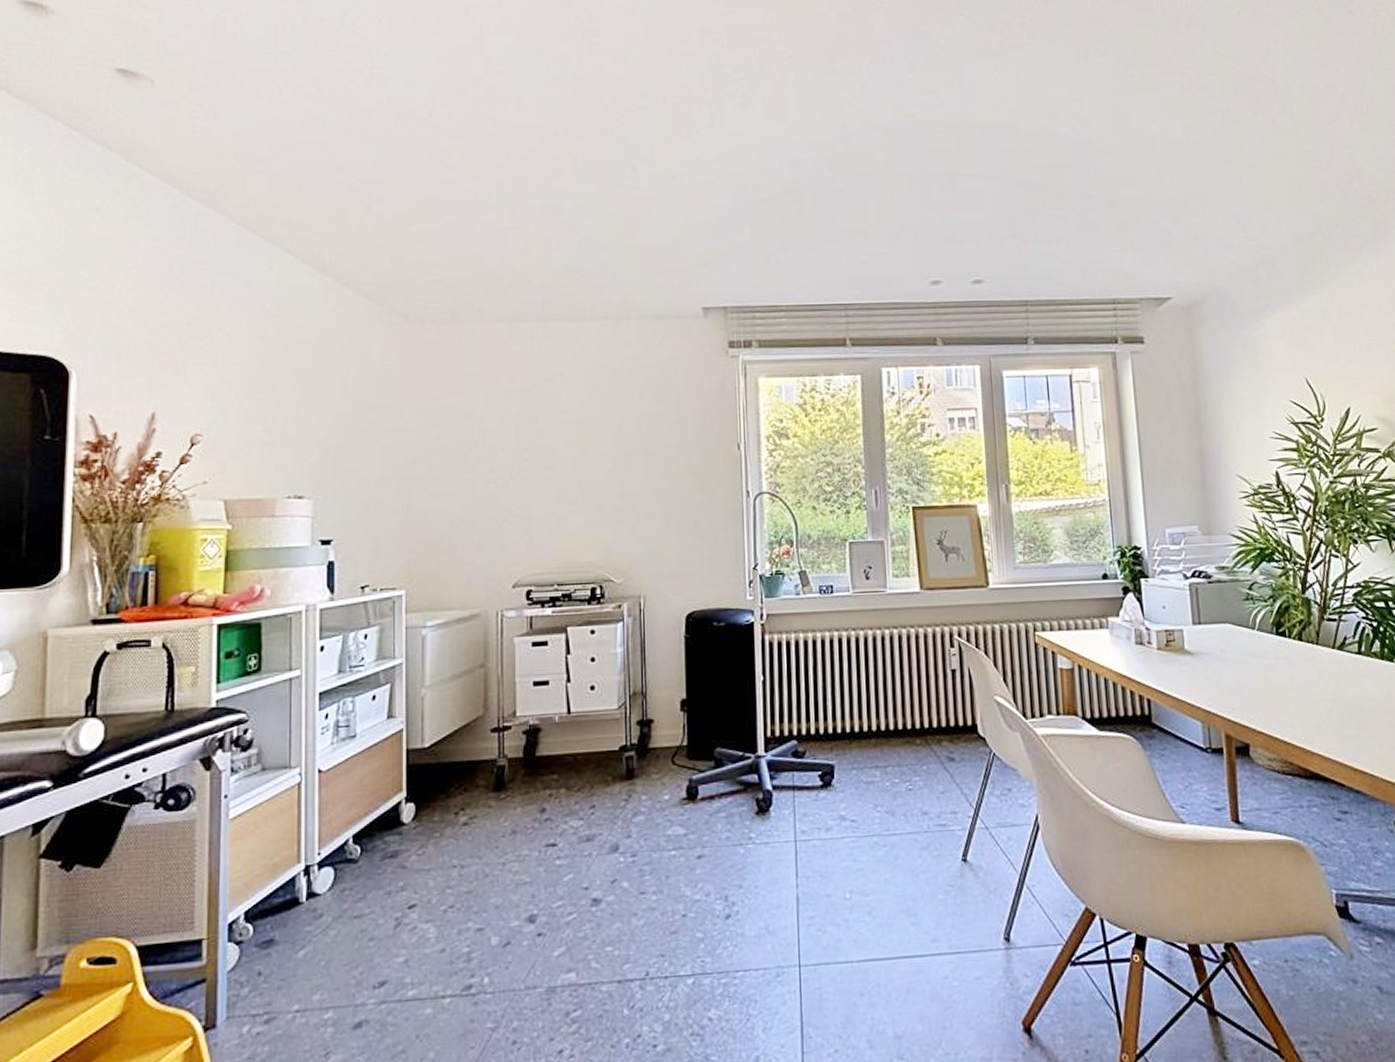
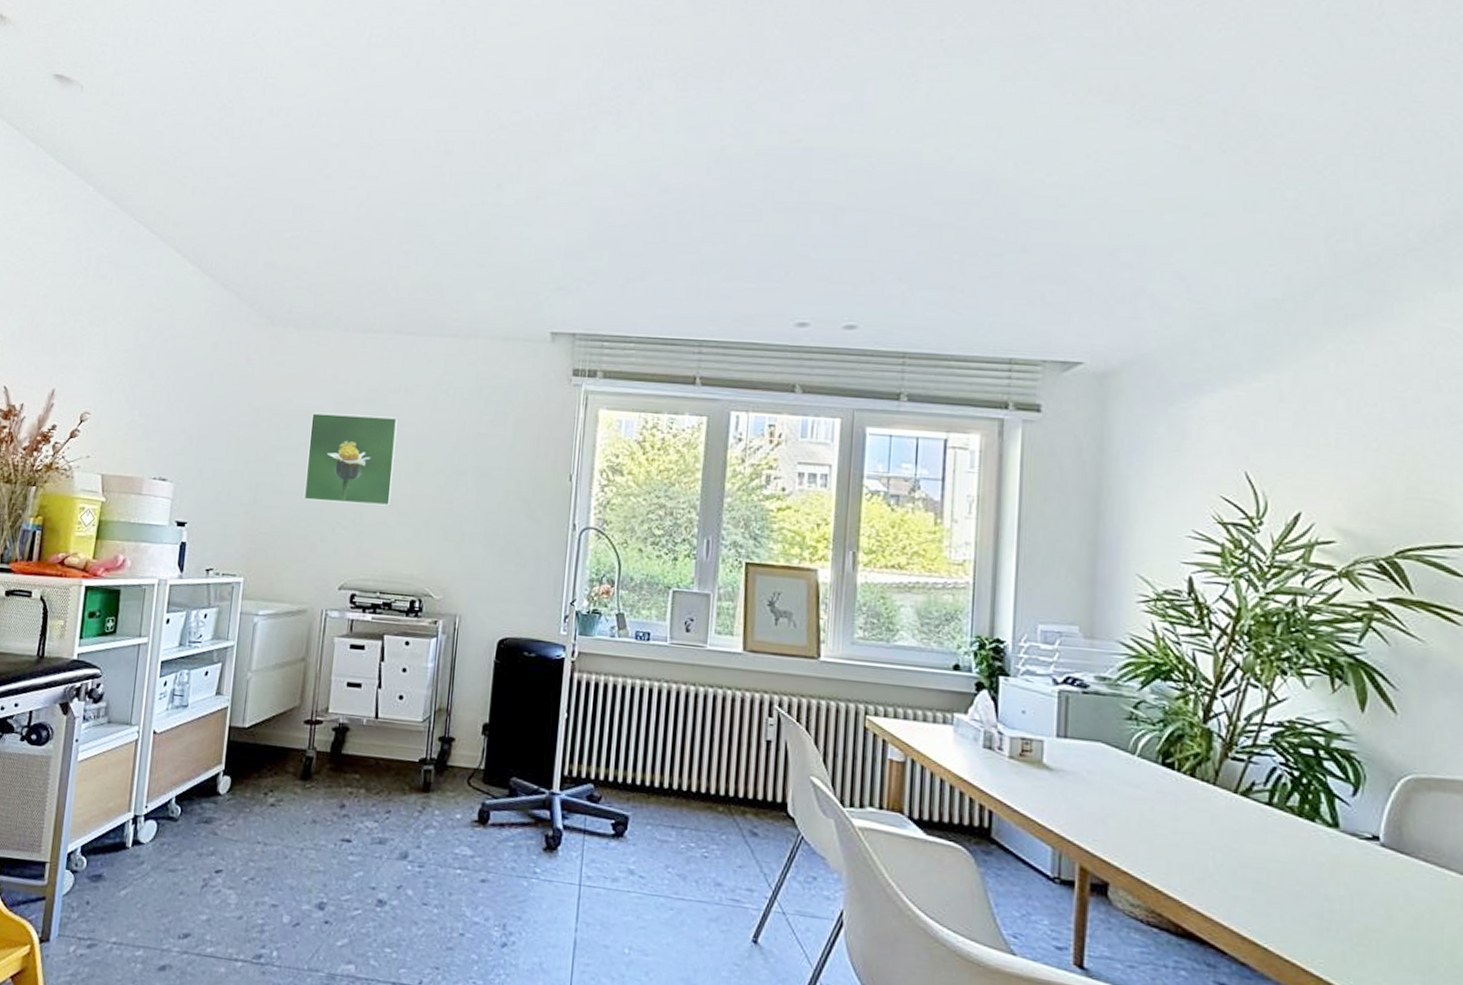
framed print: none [463,405,560,500] -> present [303,412,399,506]

